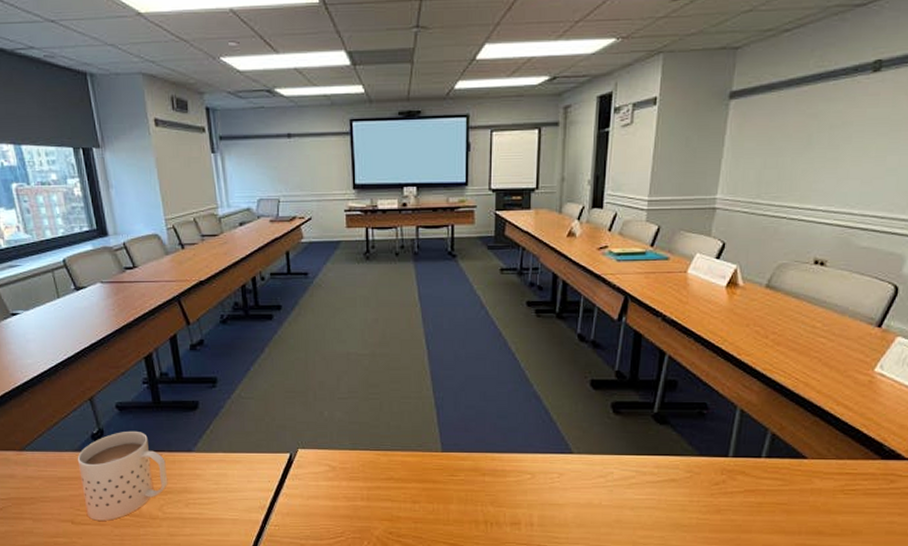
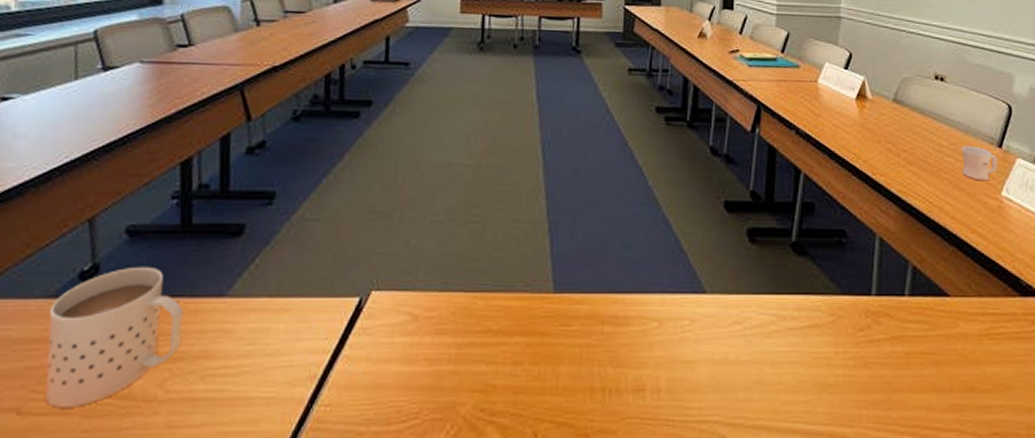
mug: none [834,326,874,359] -> present [961,145,997,181]

